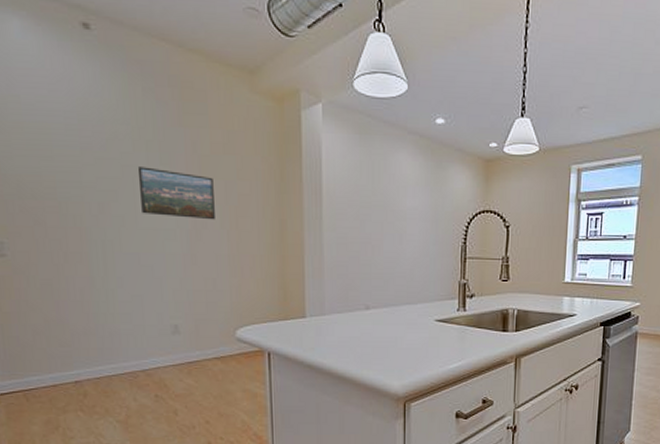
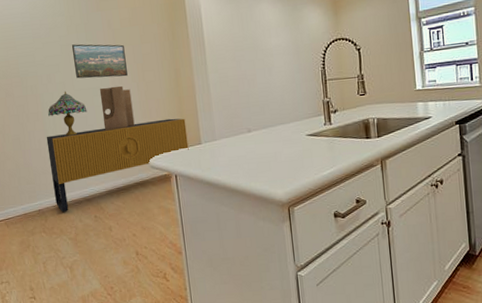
sideboard: none [92,281,289,386] -> present [46,118,189,212]
table lamp: none [97,228,155,289] -> present [48,91,88,136]
decorative sculpture: none [173,230,220,288] -> present [99,85,135,131]

